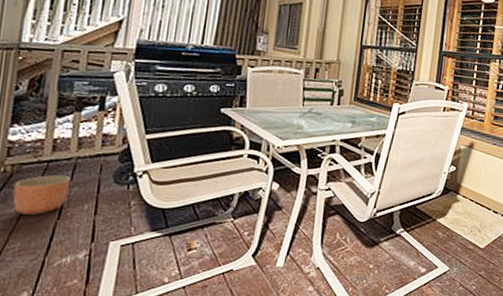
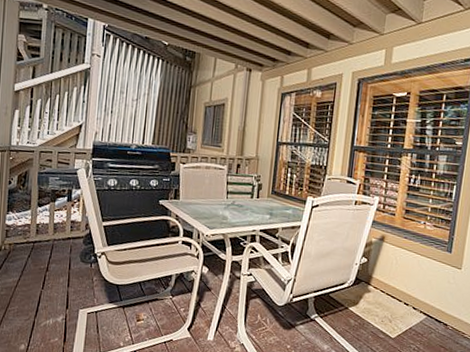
planter: present [12,174,71,215] -> none [11,253,50,285]

